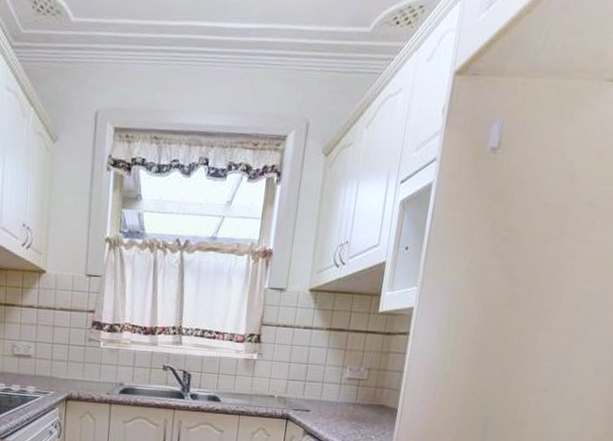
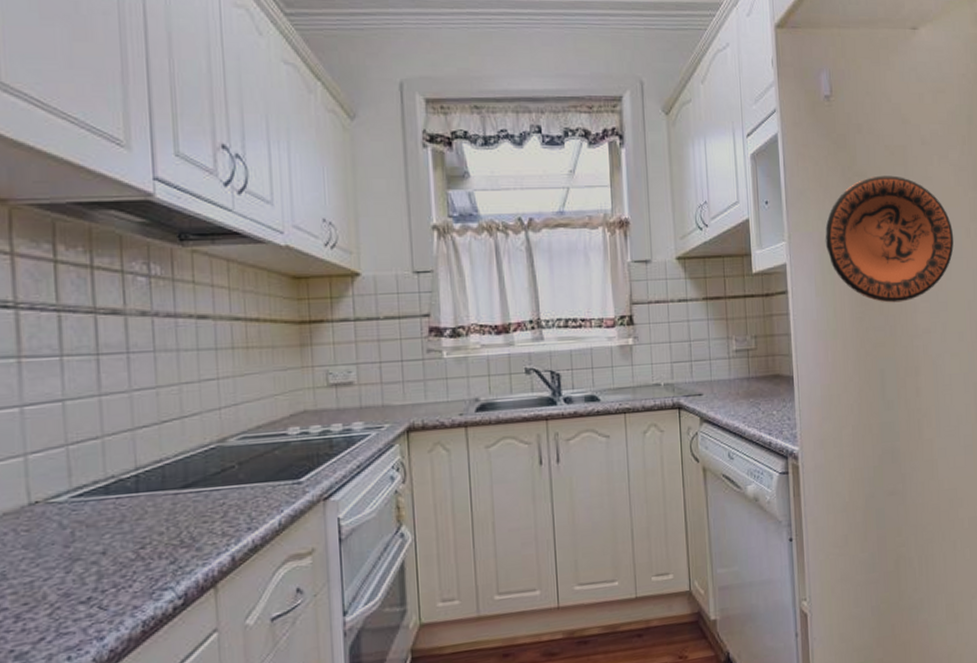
decorative plate: none [457,233,600,359] -> present [825,175,954,303]

